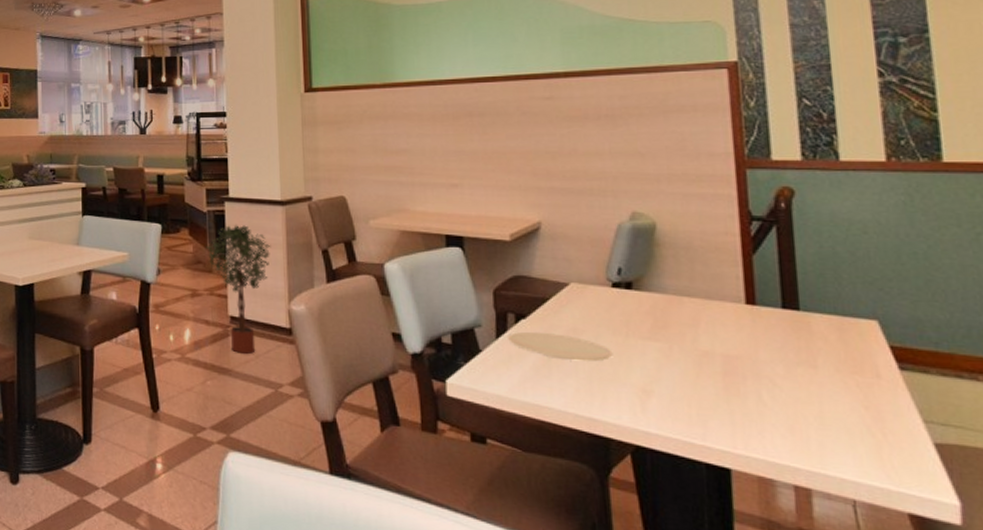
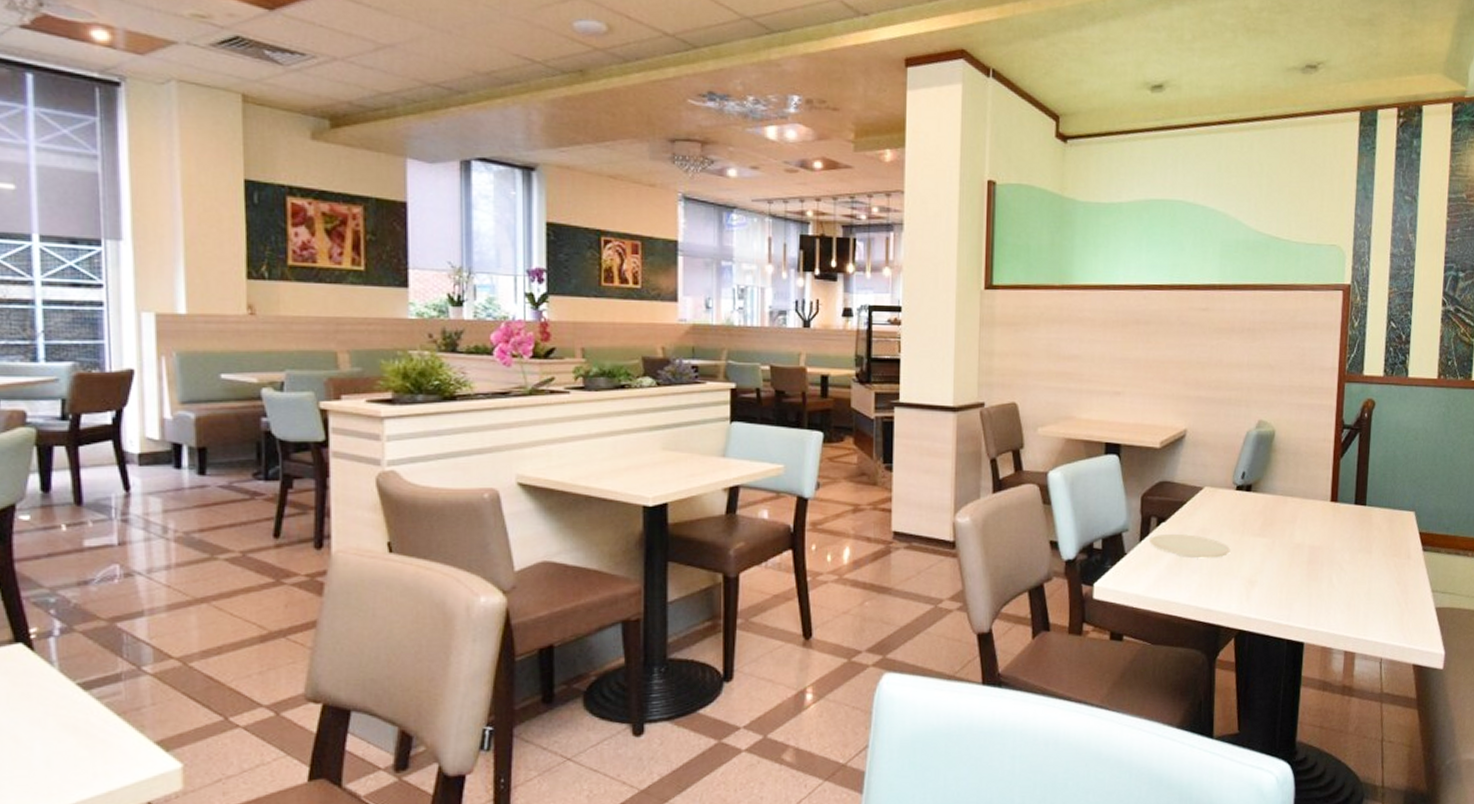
potted tree: present [206,225,271,354] -> none [872,433,940,570]

